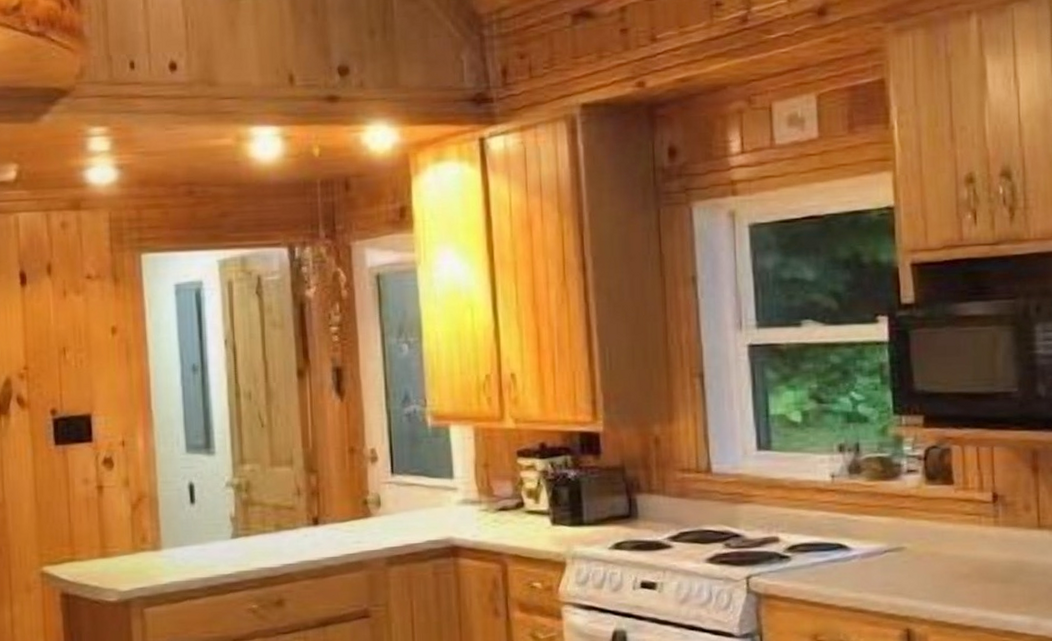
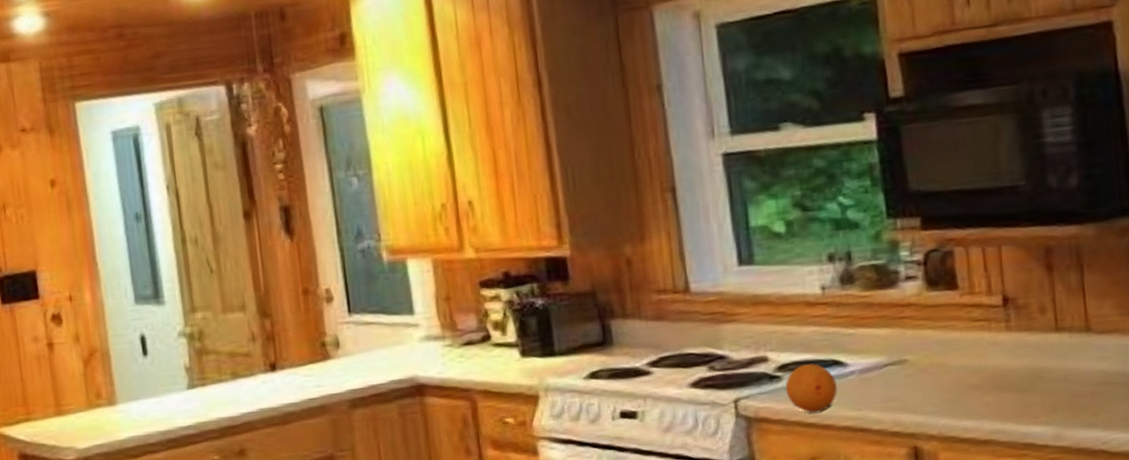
fruit: none [793,546,842,592] -> present [785,364,838,413]

